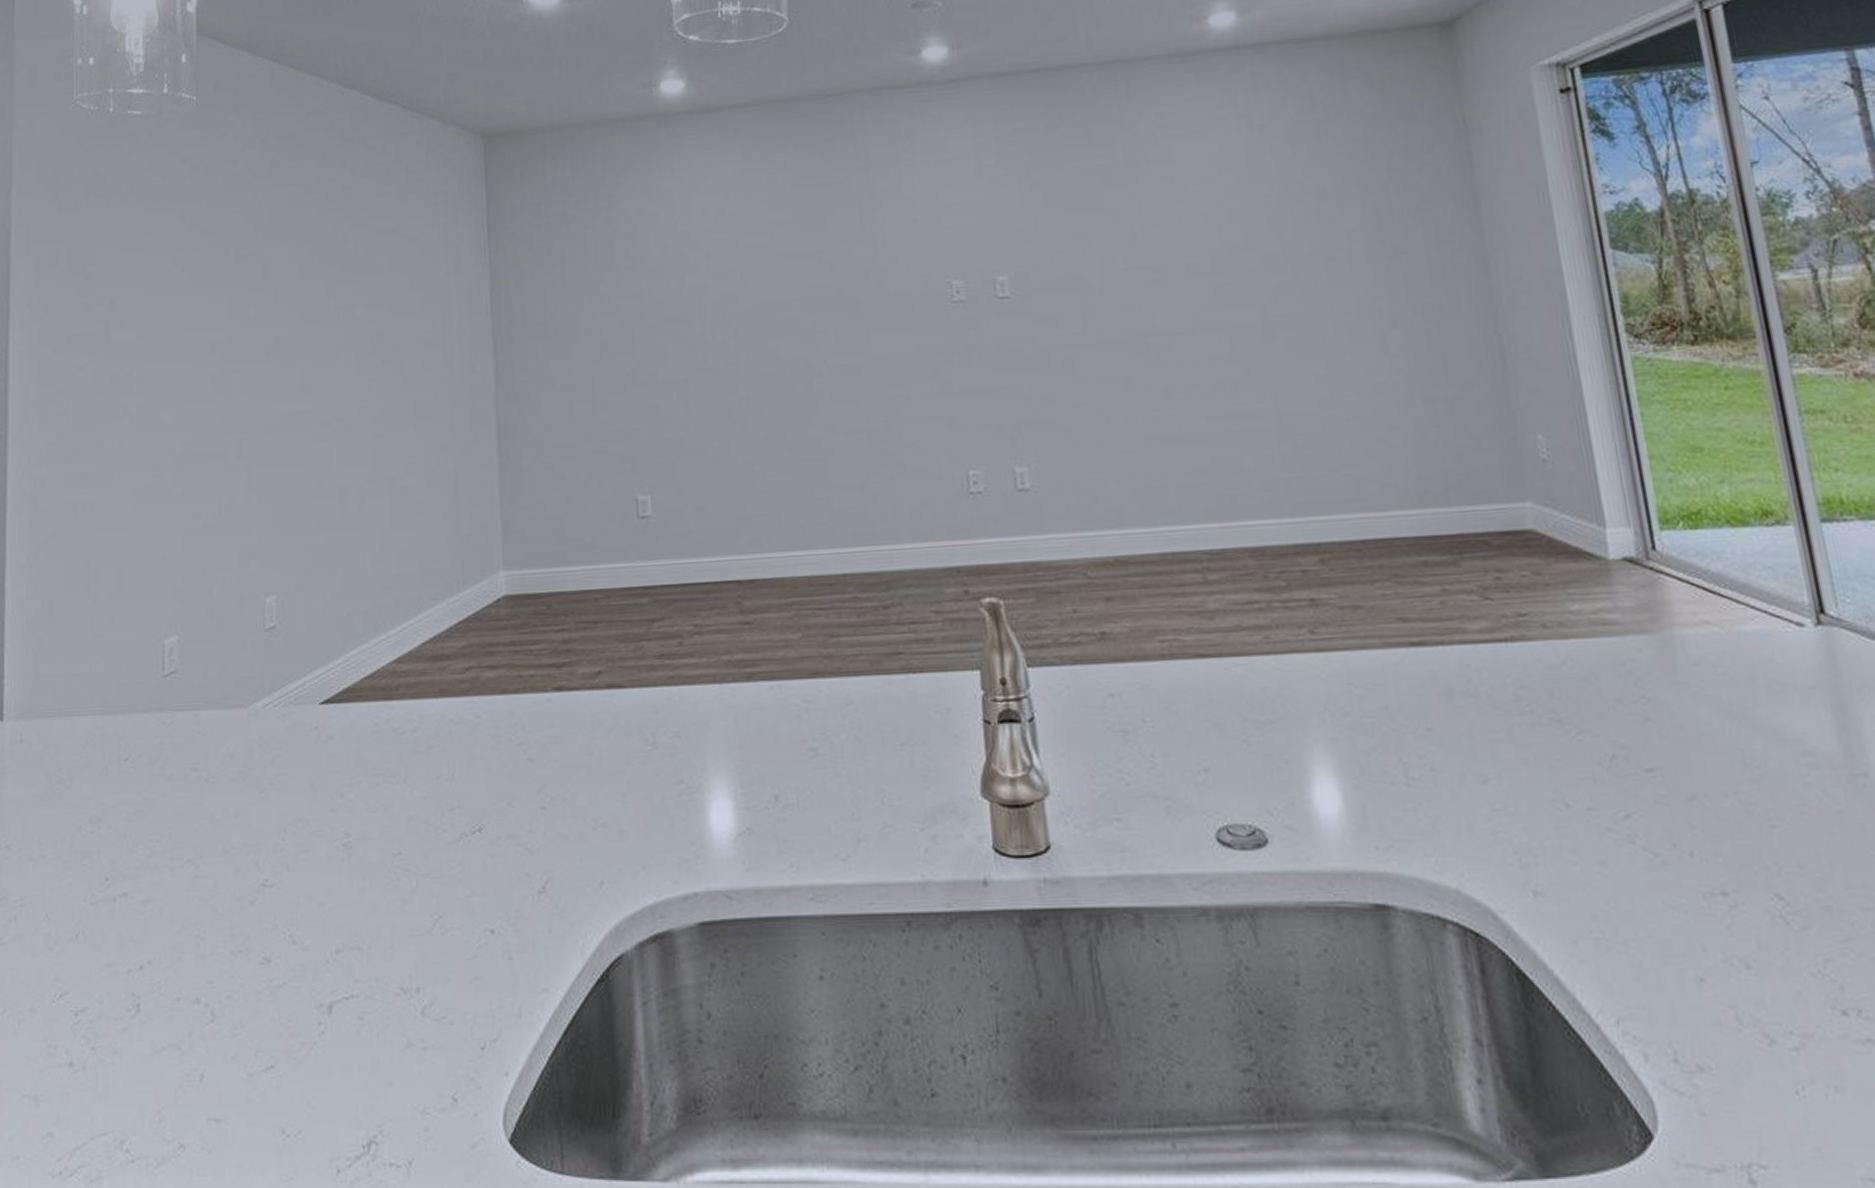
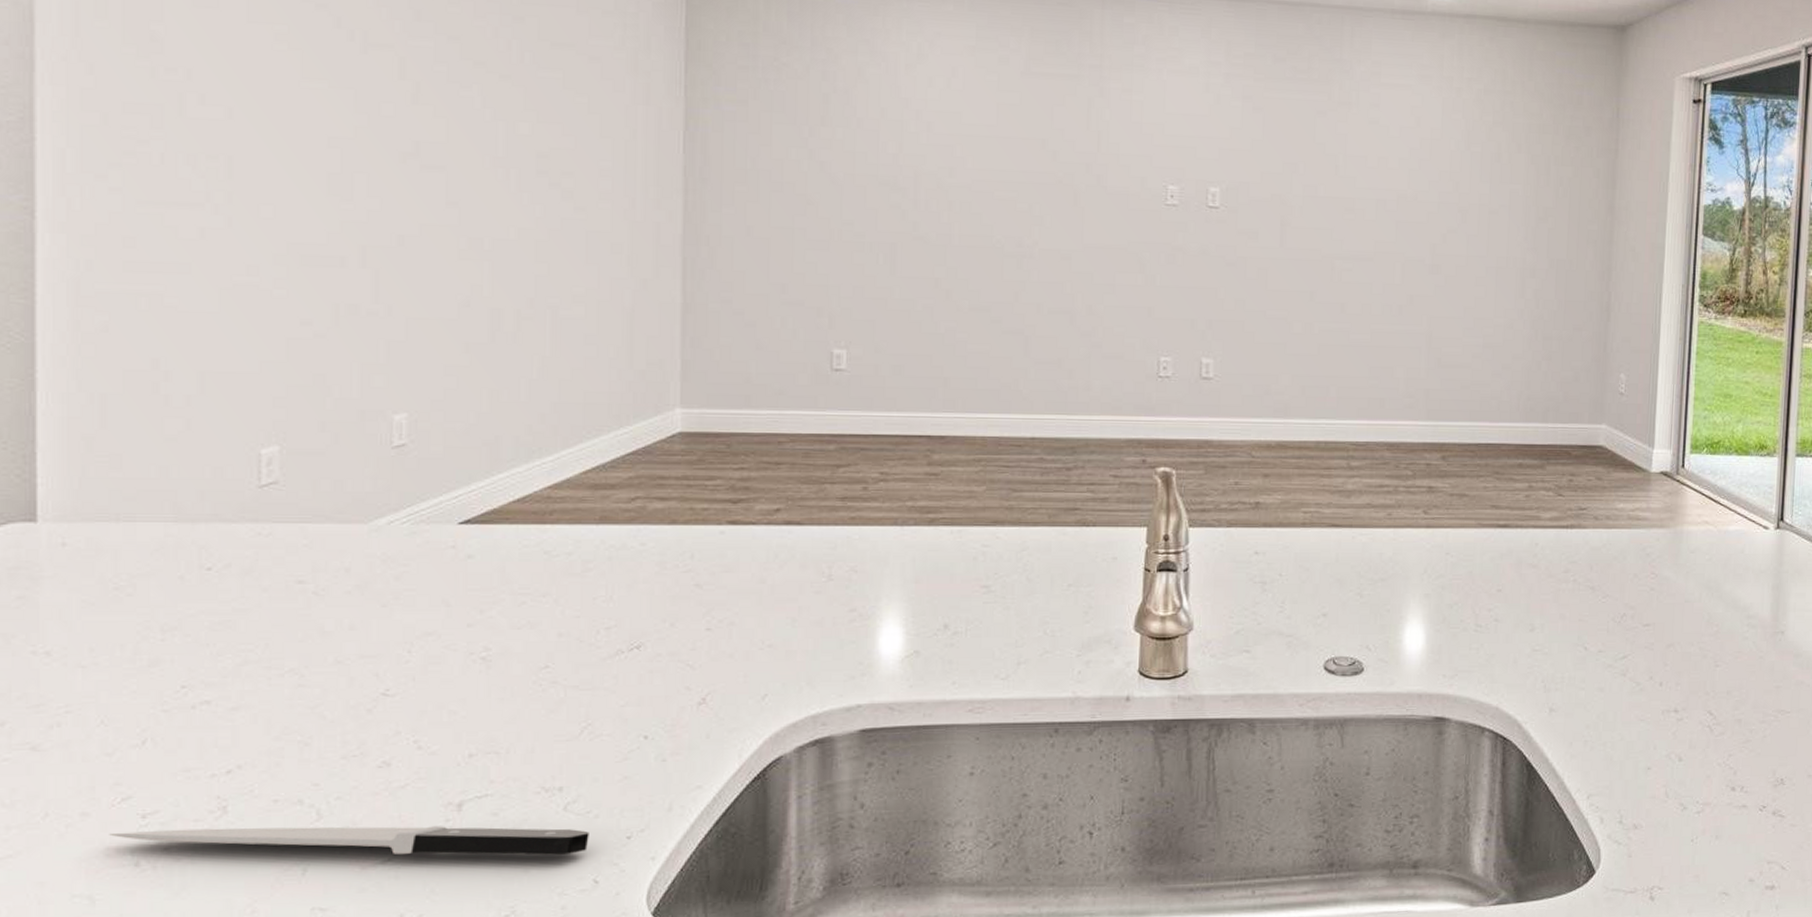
kitchen knife: none [50,1027,446,1066] -> present [109,826,589,855]

